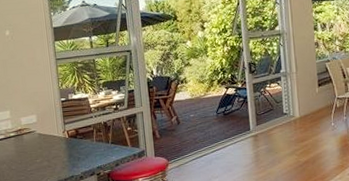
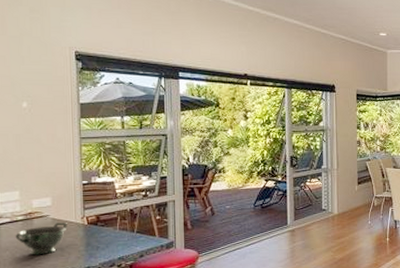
bowl: none [10,136,52,167] -> present [15,222,67,255]

